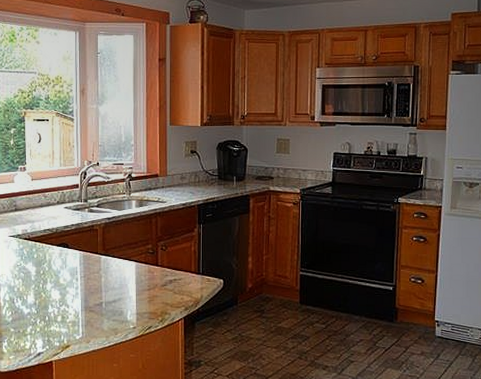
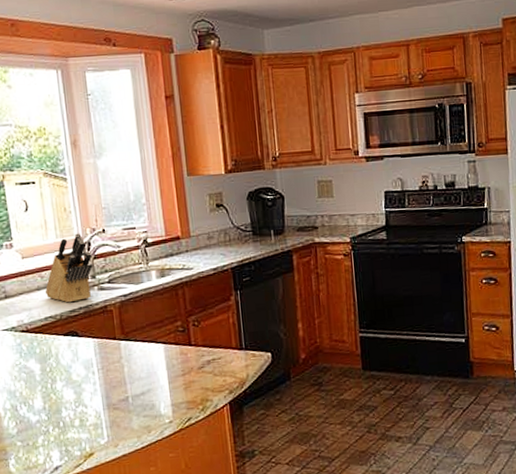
knife block: none [47,164,86,220] -> present [45,233,93,303]

